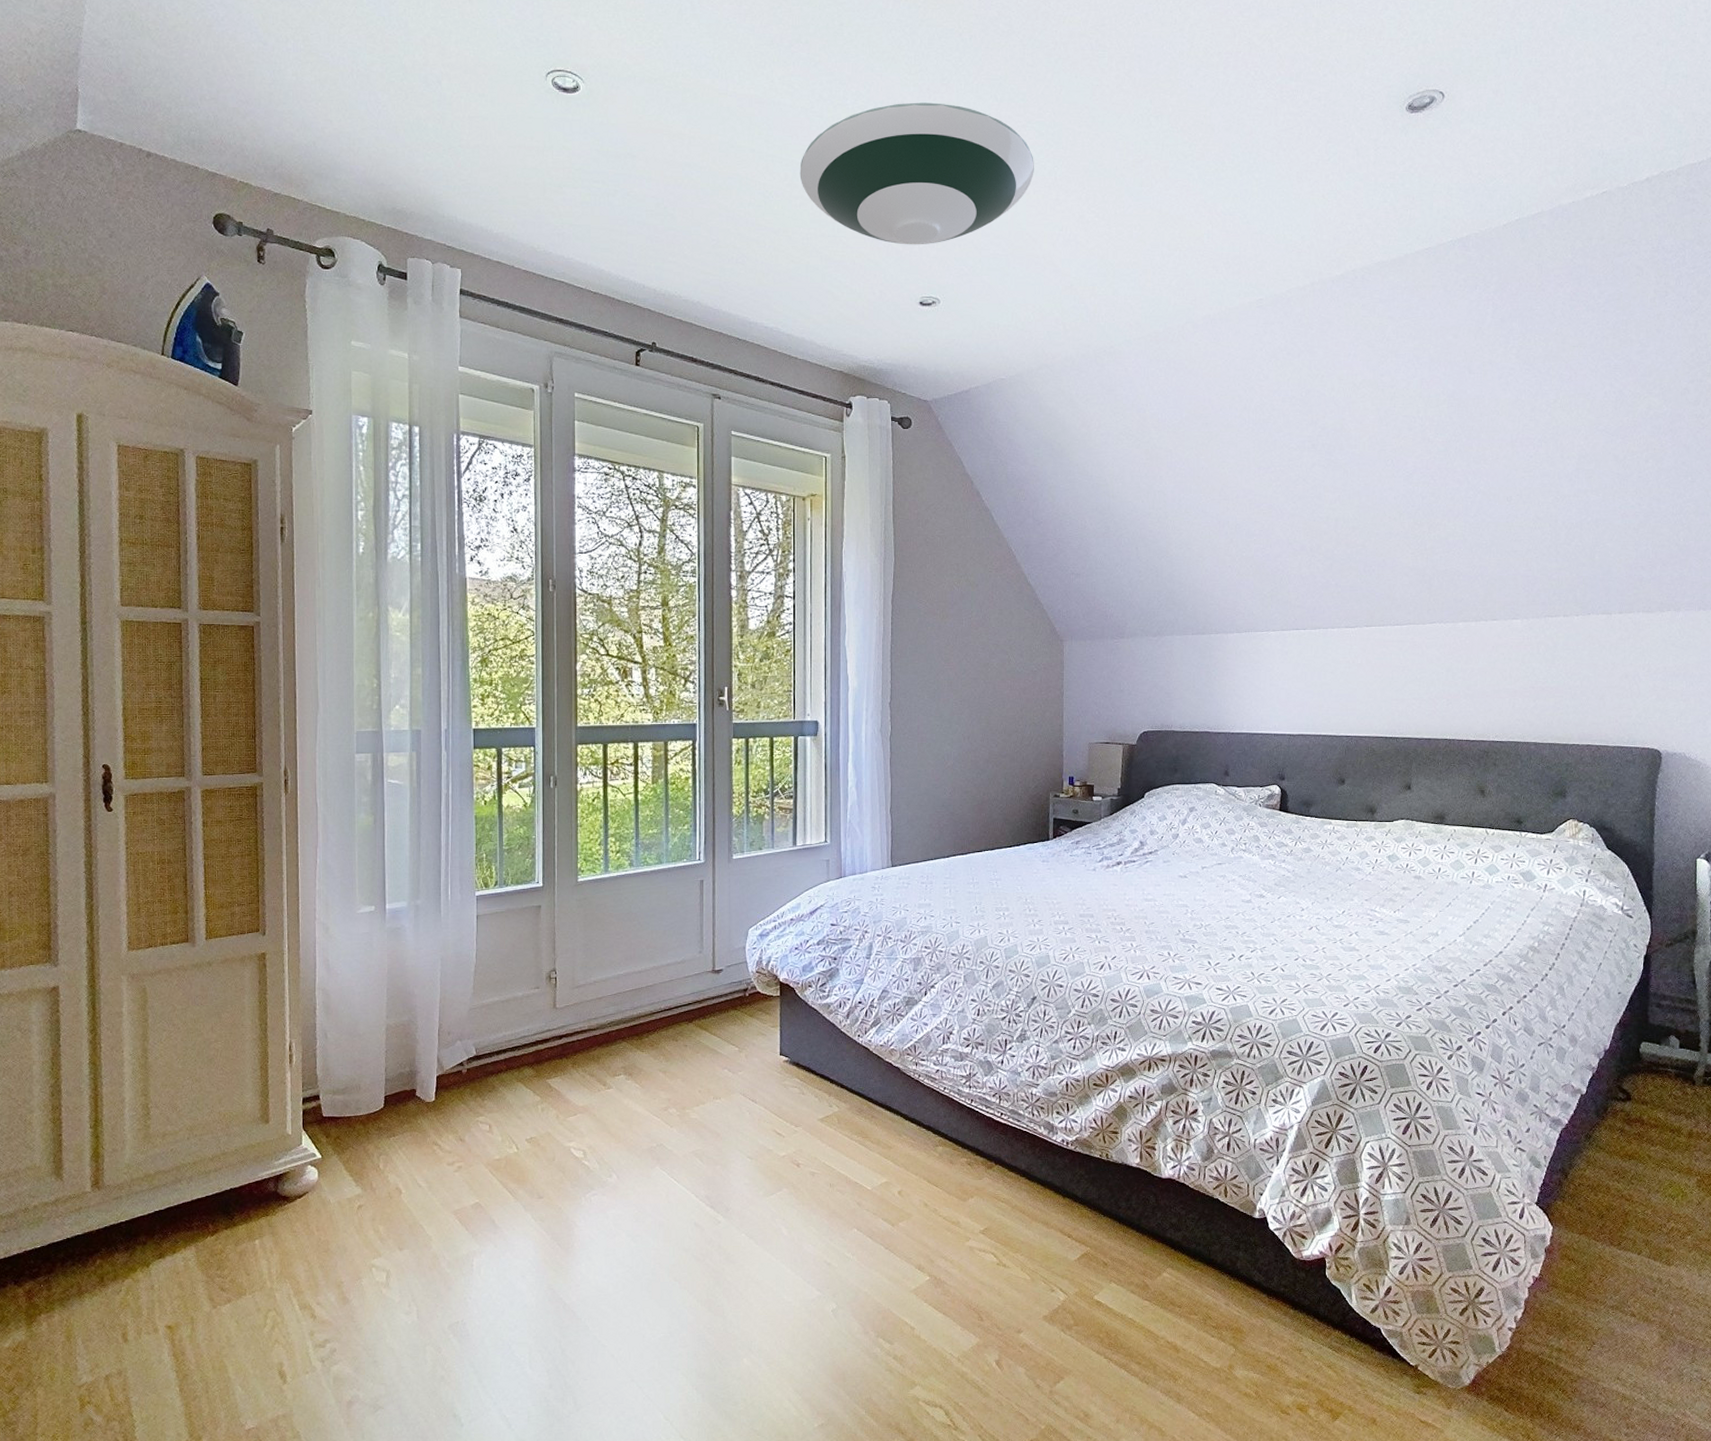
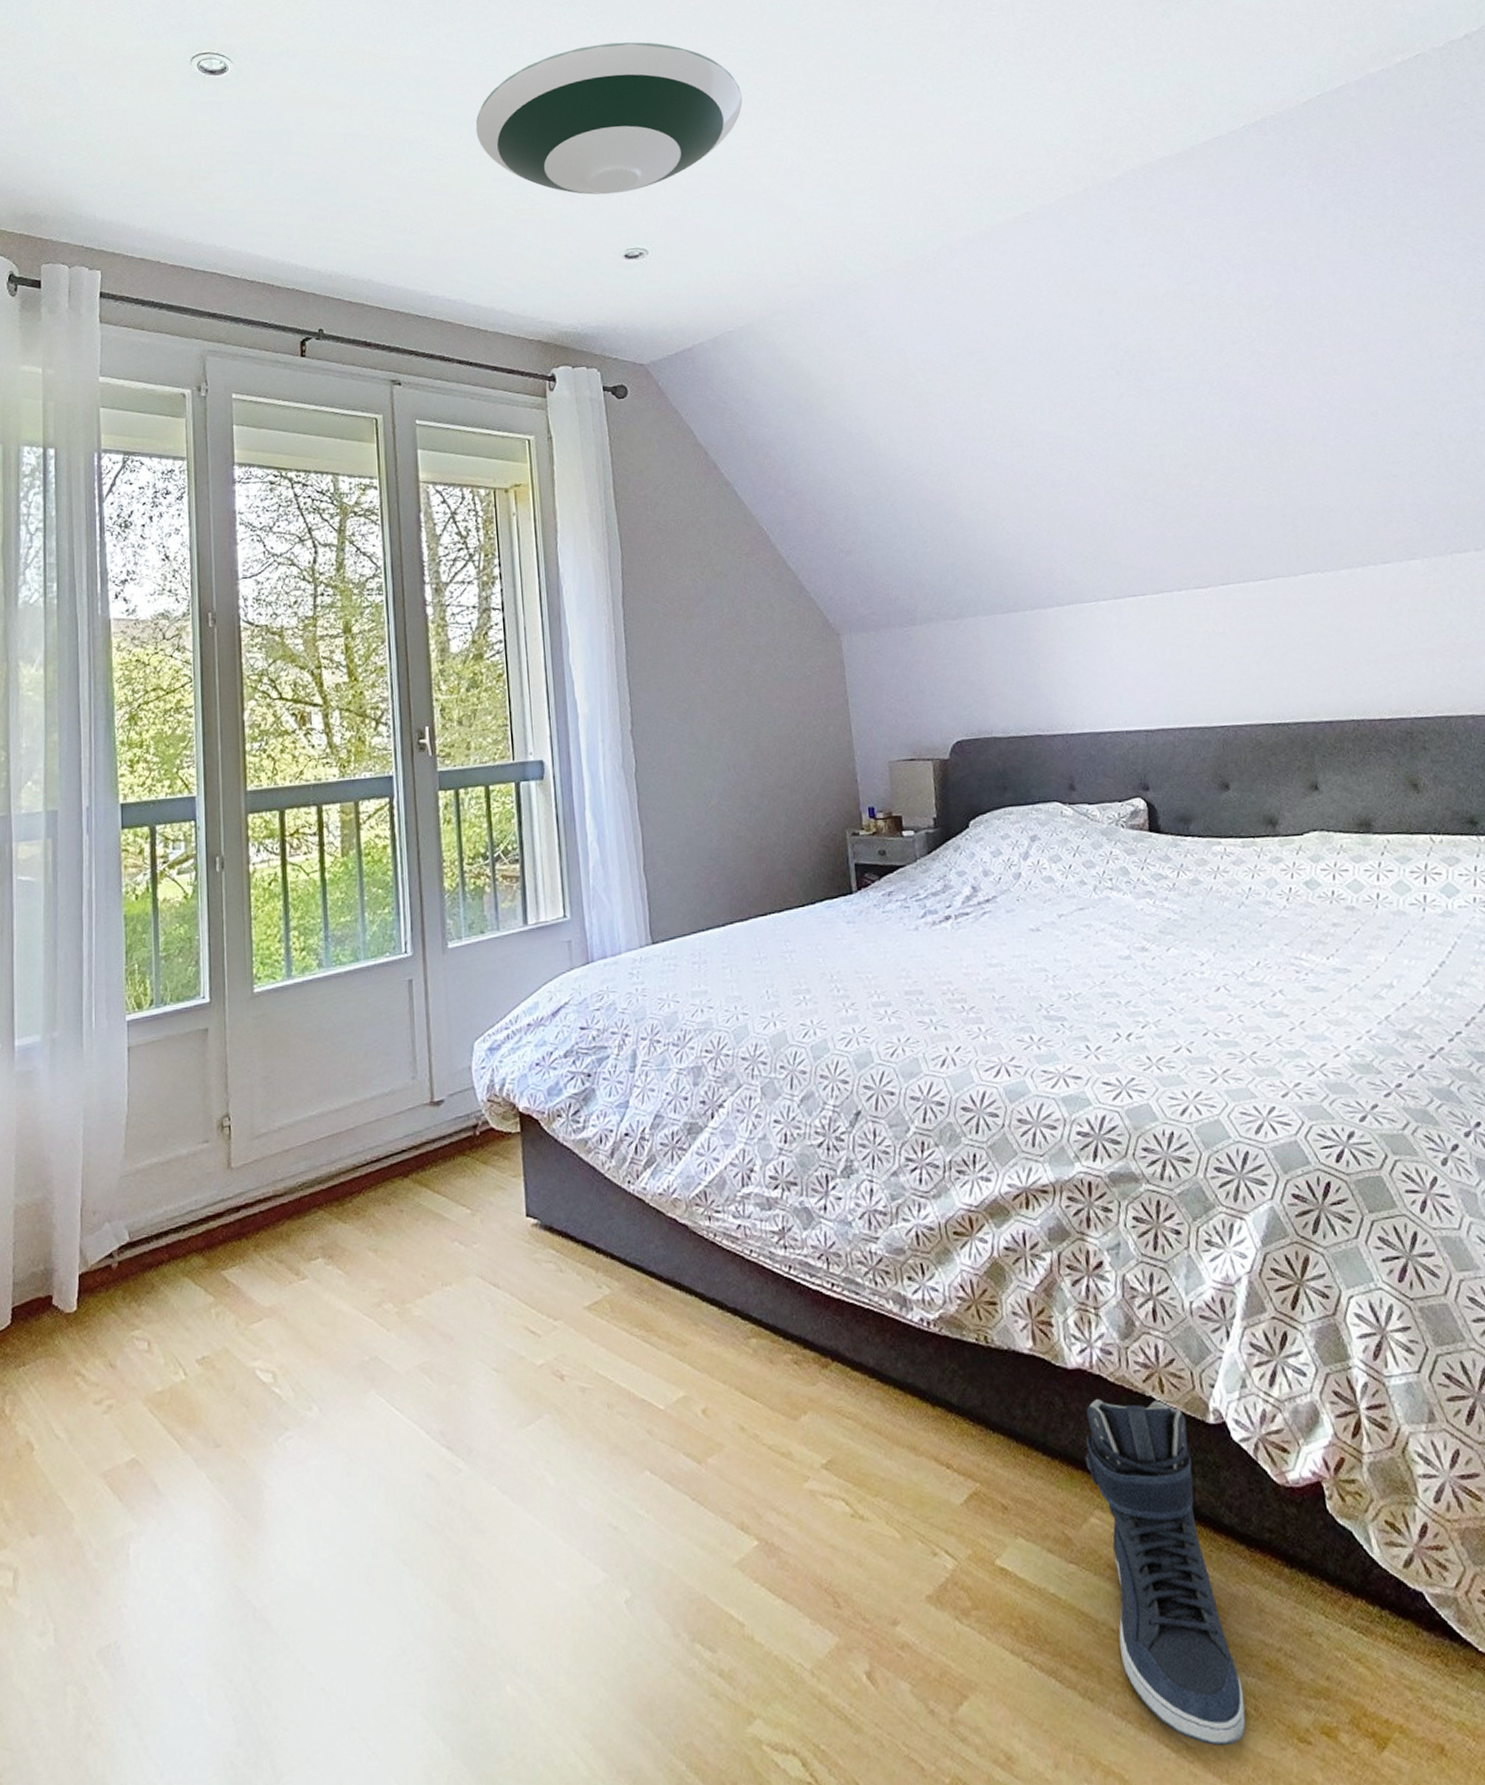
sneaker: none [1165,1199,1250,1414] -> present [1084,1399,1246,1747]

